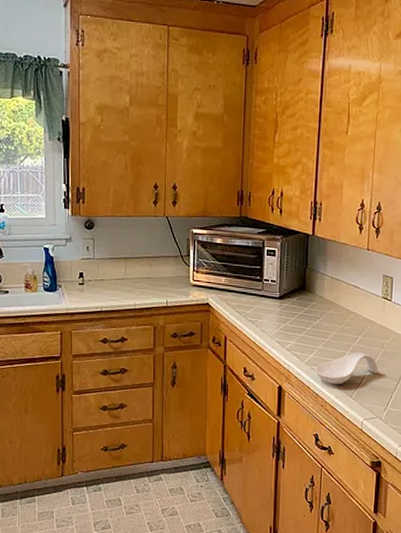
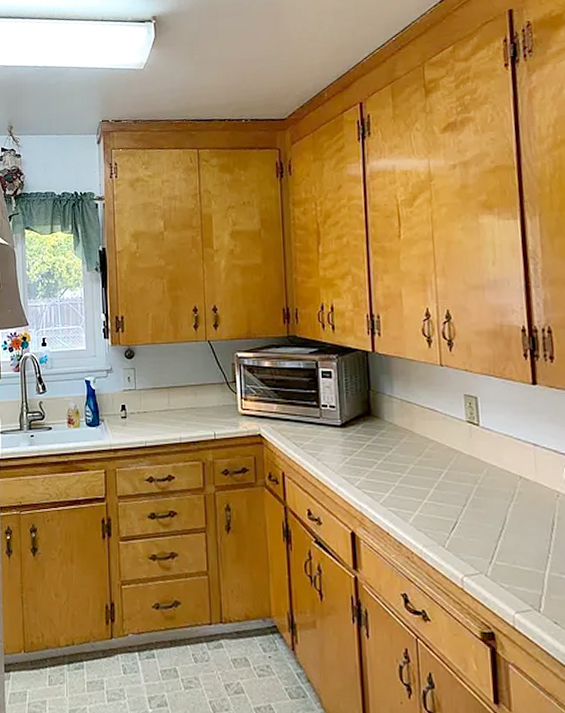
spoon rest: present [315,352,378,385] -> none [394,490,475,531]

